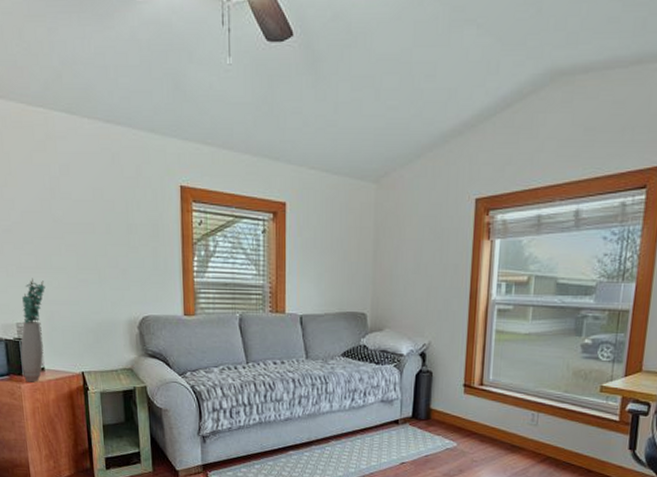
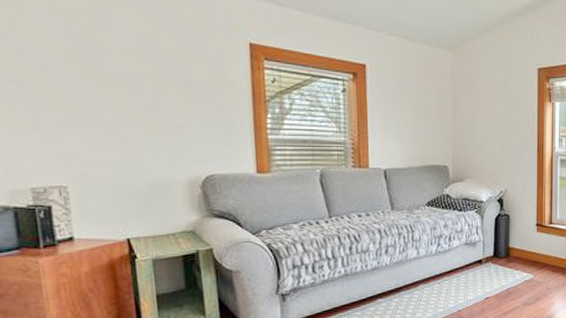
vase: present [20,278,45,383] -> none [36,136,74,256]

